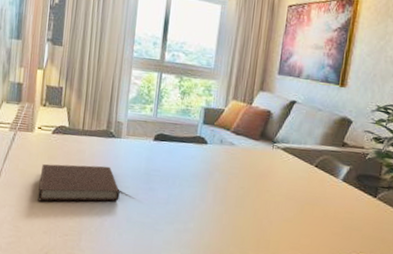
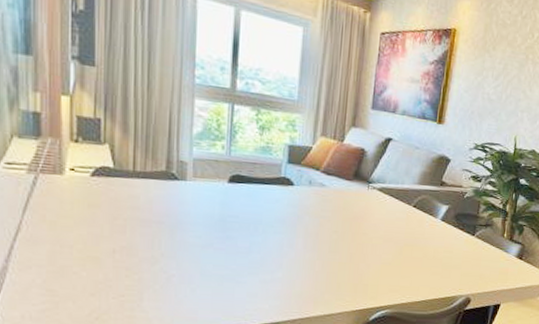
notebook: present [37,164,120,202] -> none [78,213,189,258]

